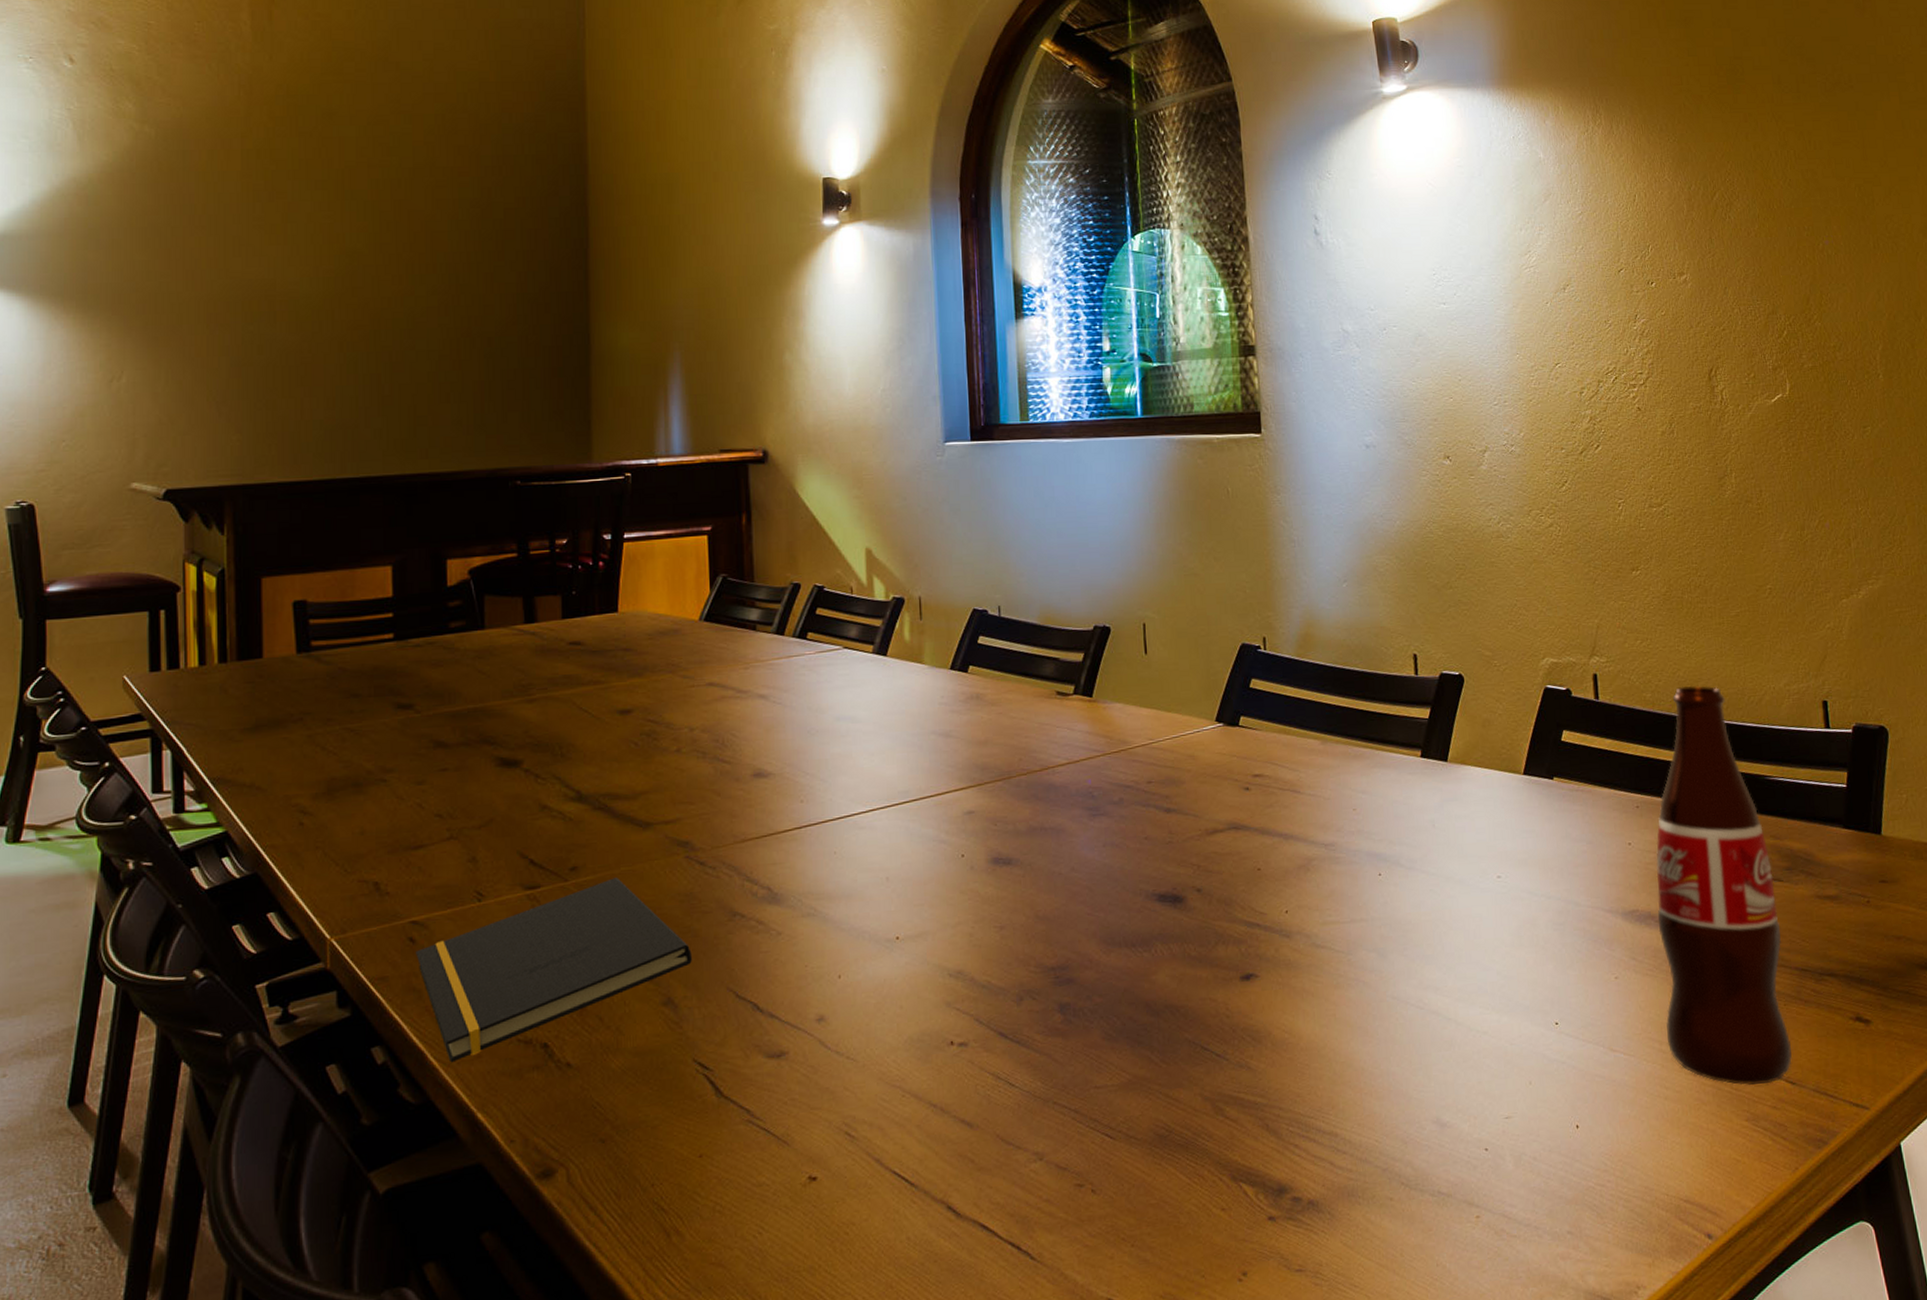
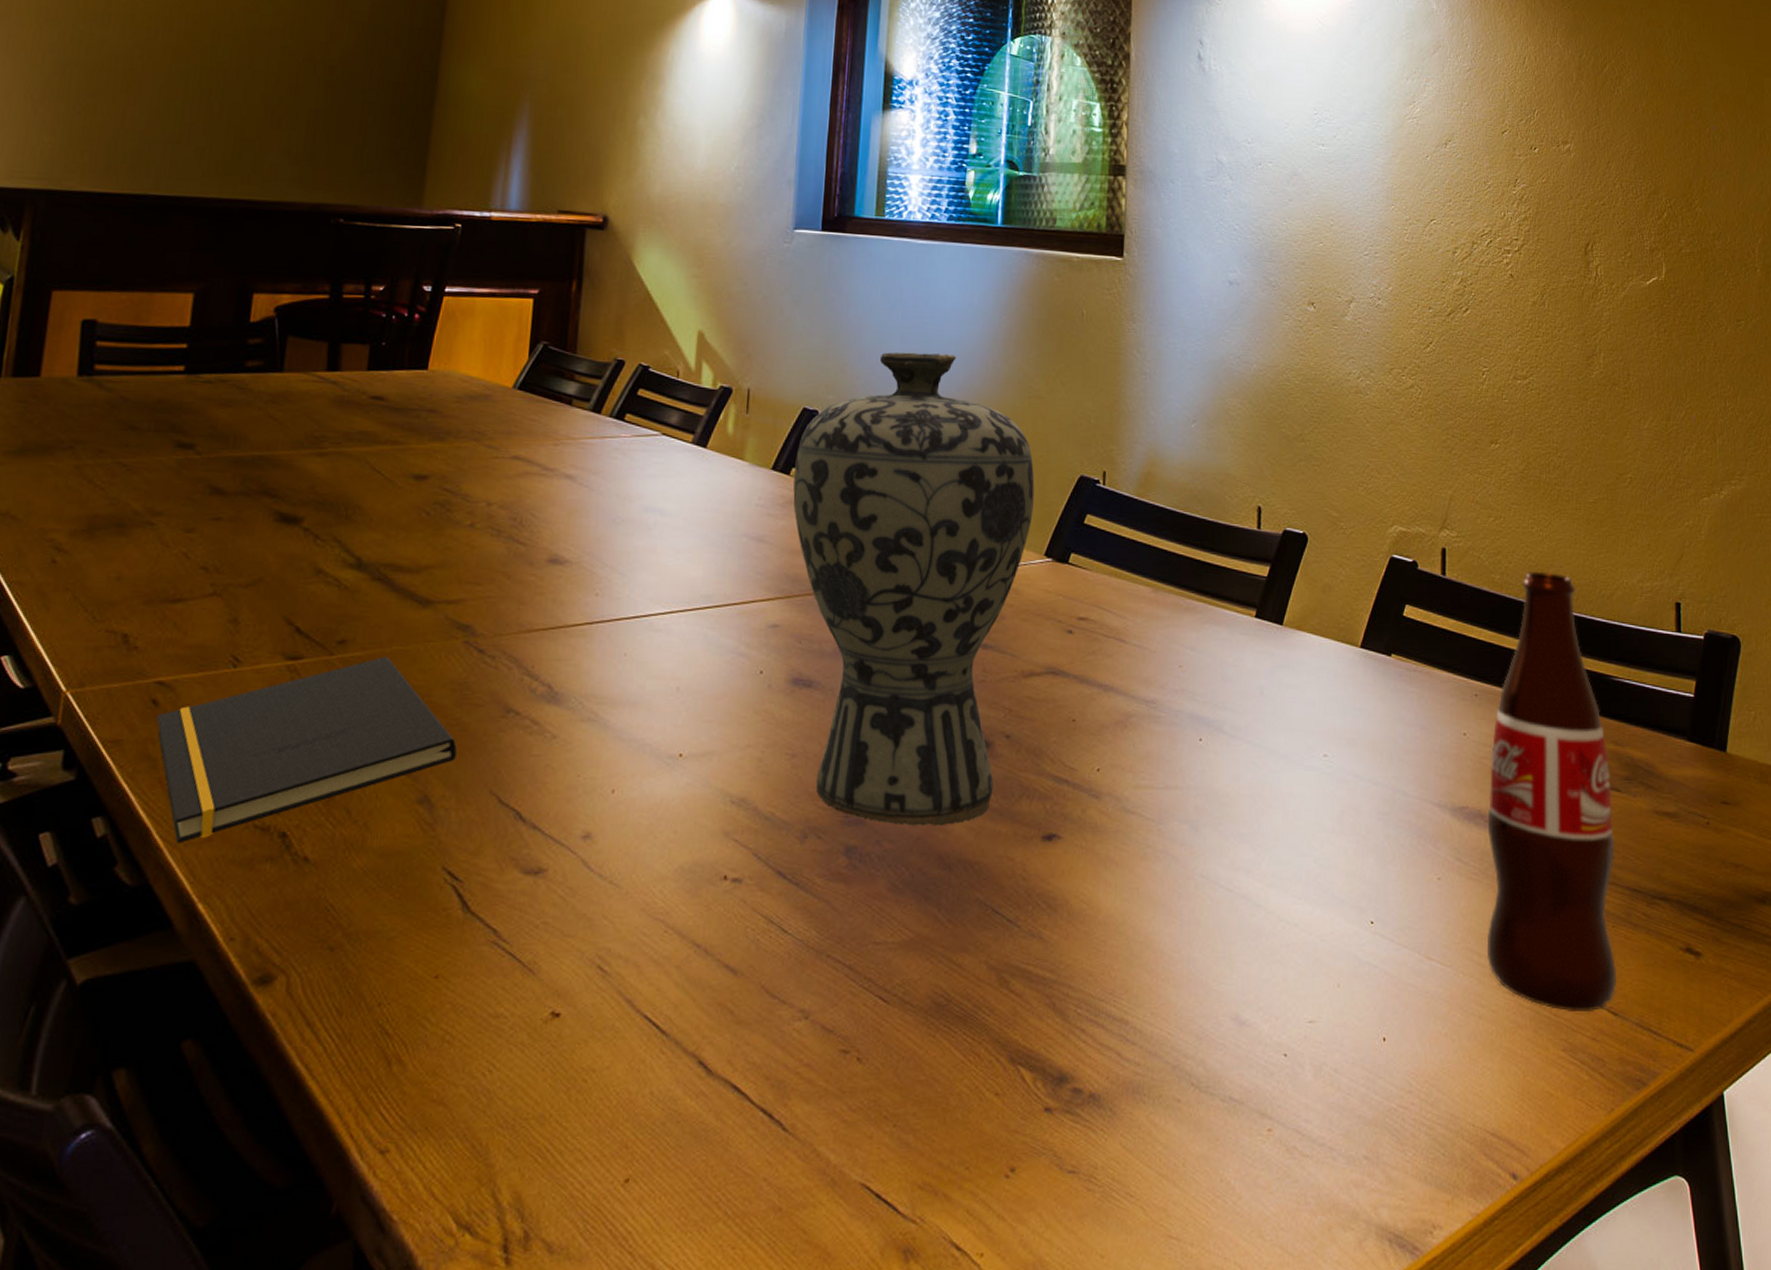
vase: none [971,543,1201,980] -> present [793,352,1035,827]

